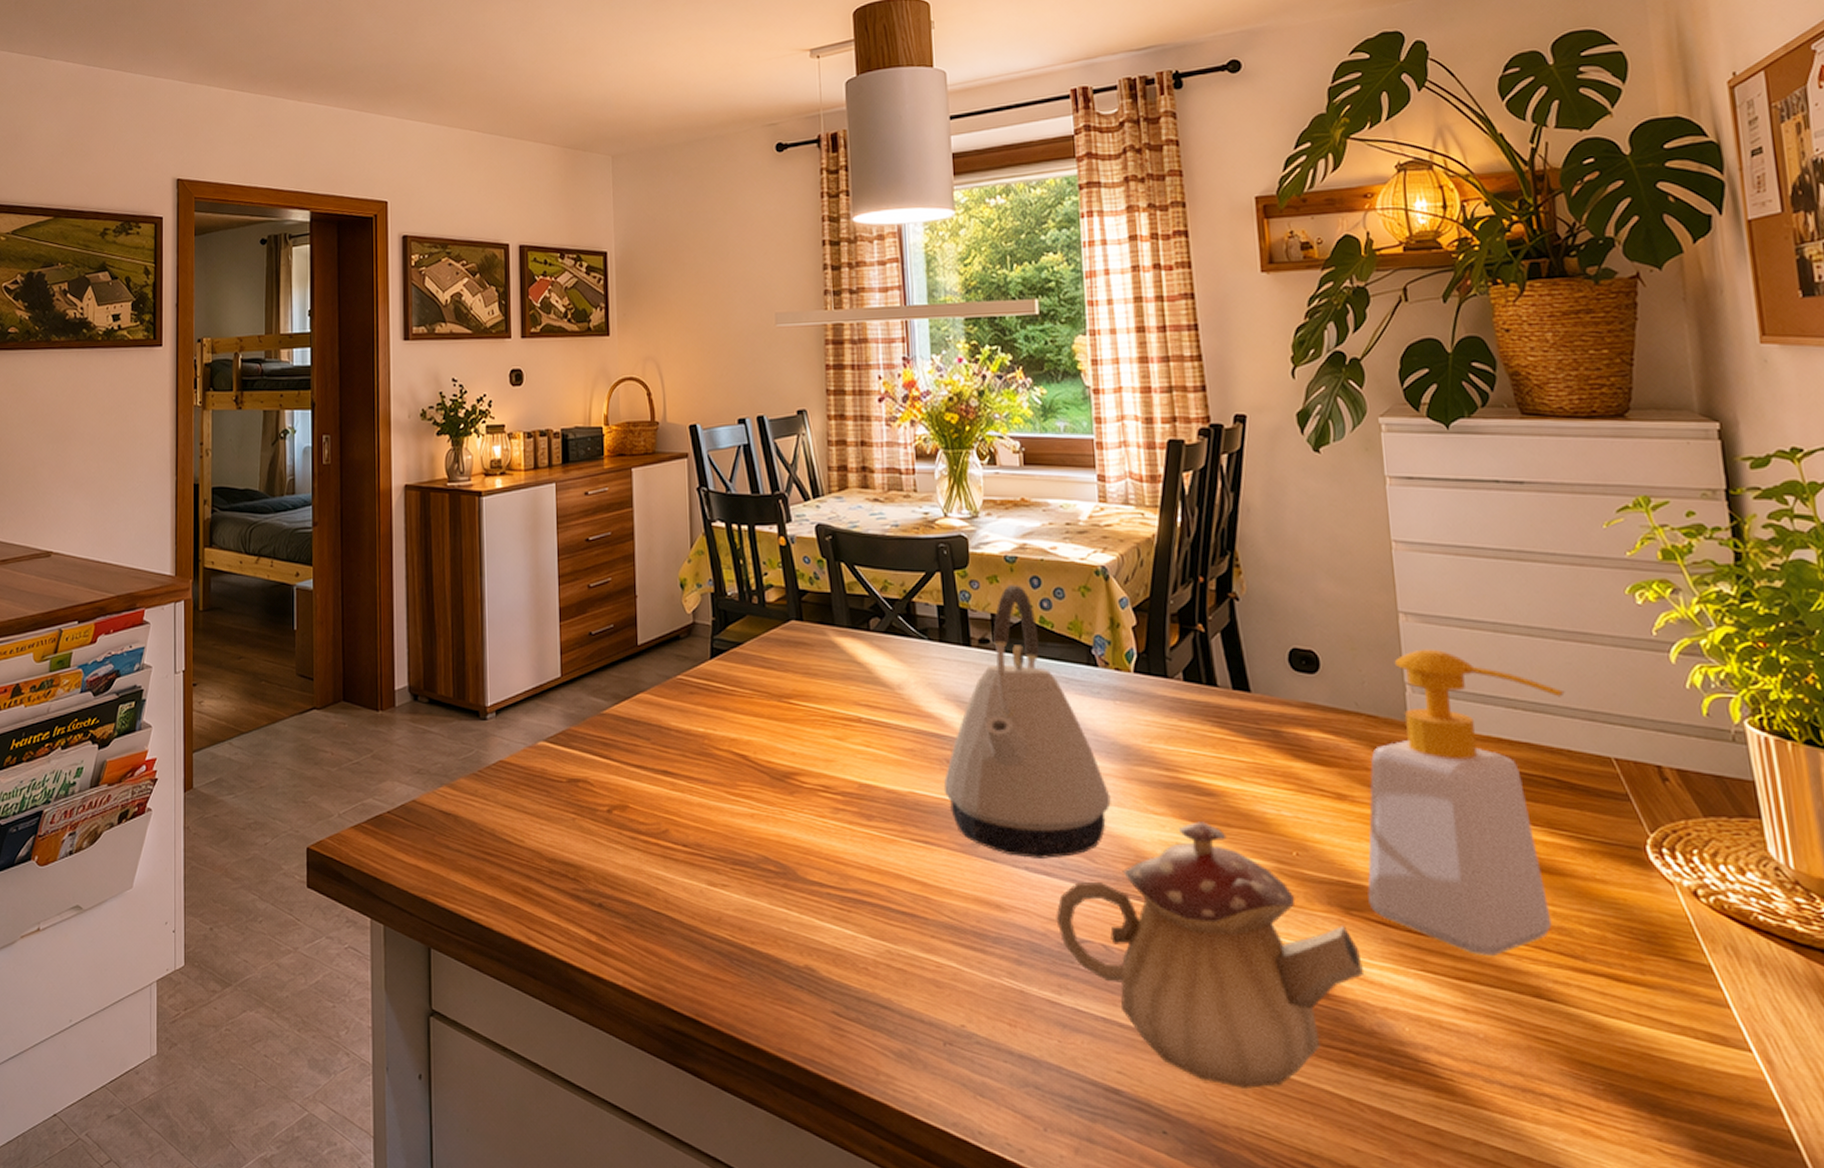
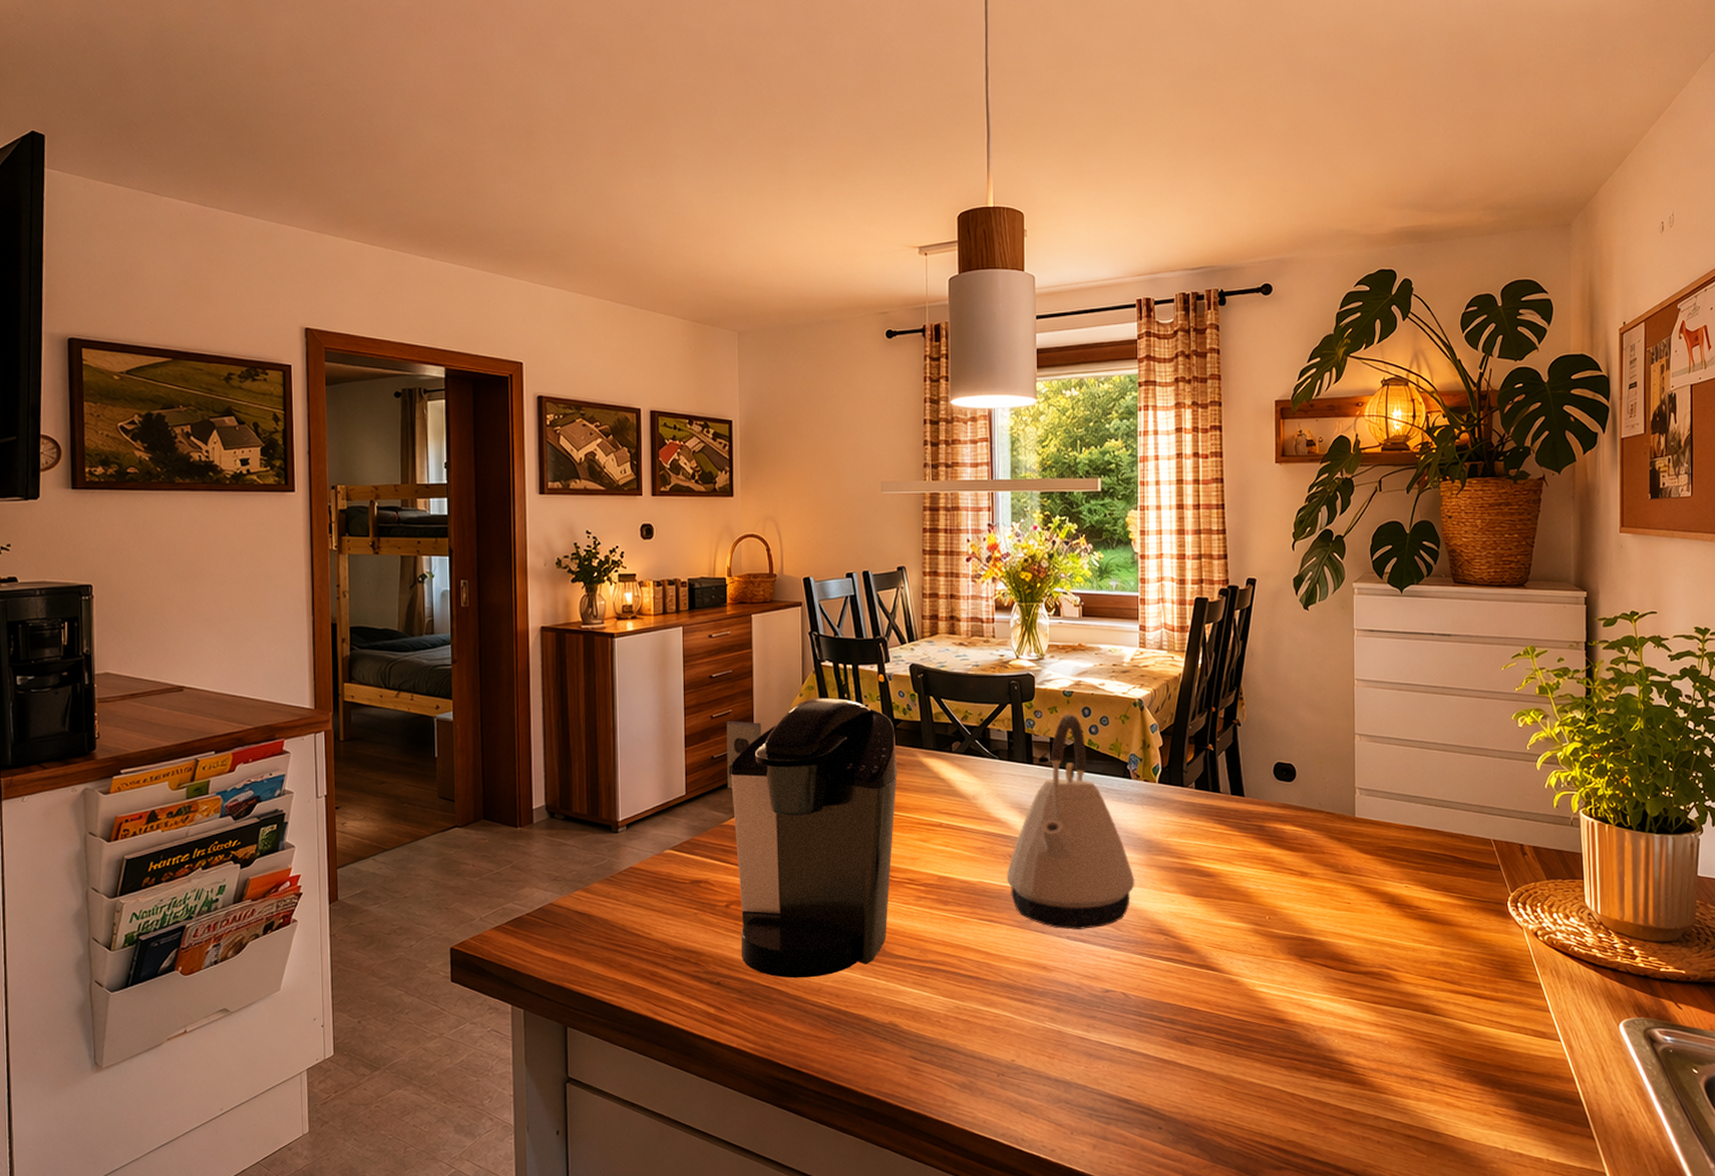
coffee maker: none [605,564,805,904] -> present [726,697,897,978]
teapot: present [1056,821,1365,1089] -> none [1088,896,1310,1092]
soap bottle: present [1367,649,1565,957] -> none [1317,761,1464,986]

